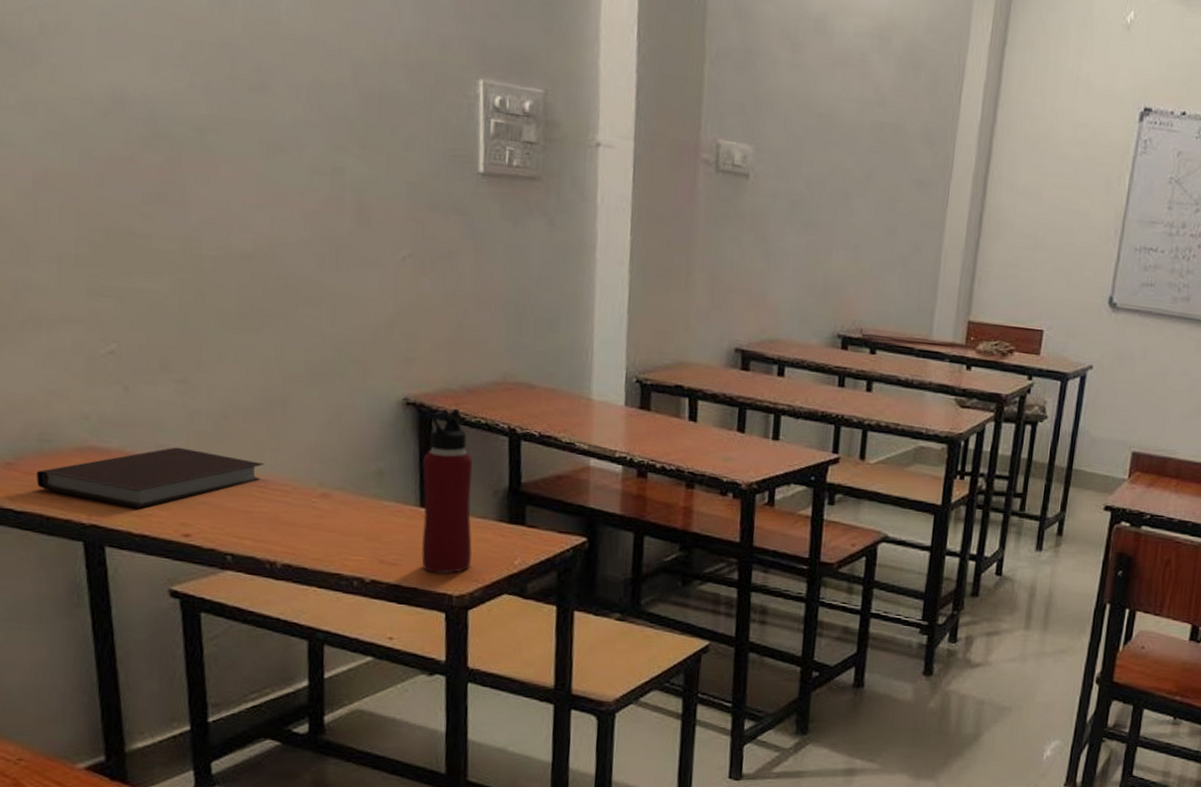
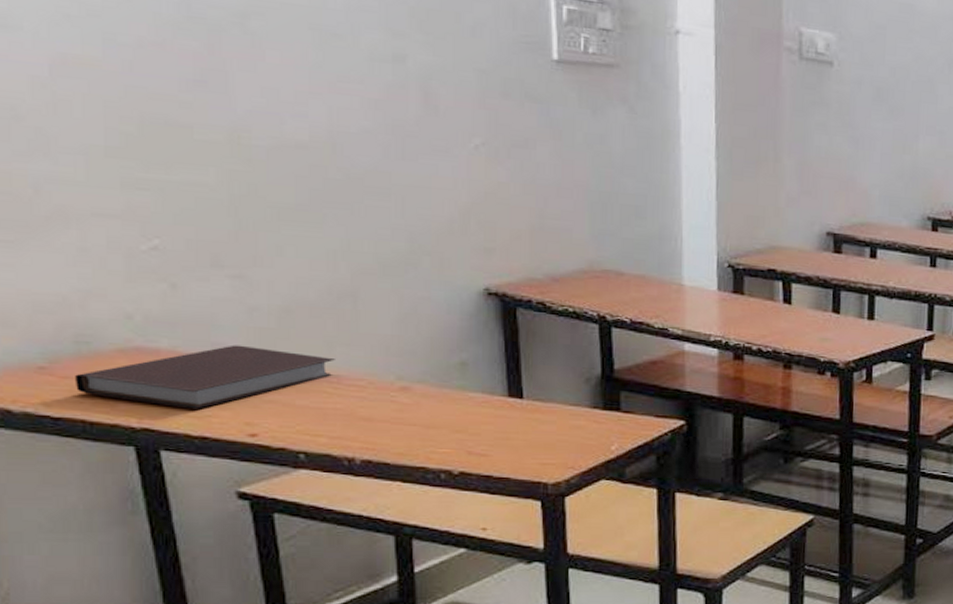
water bottle: present [421,408,473,574] -> none [509,297,566,462]

